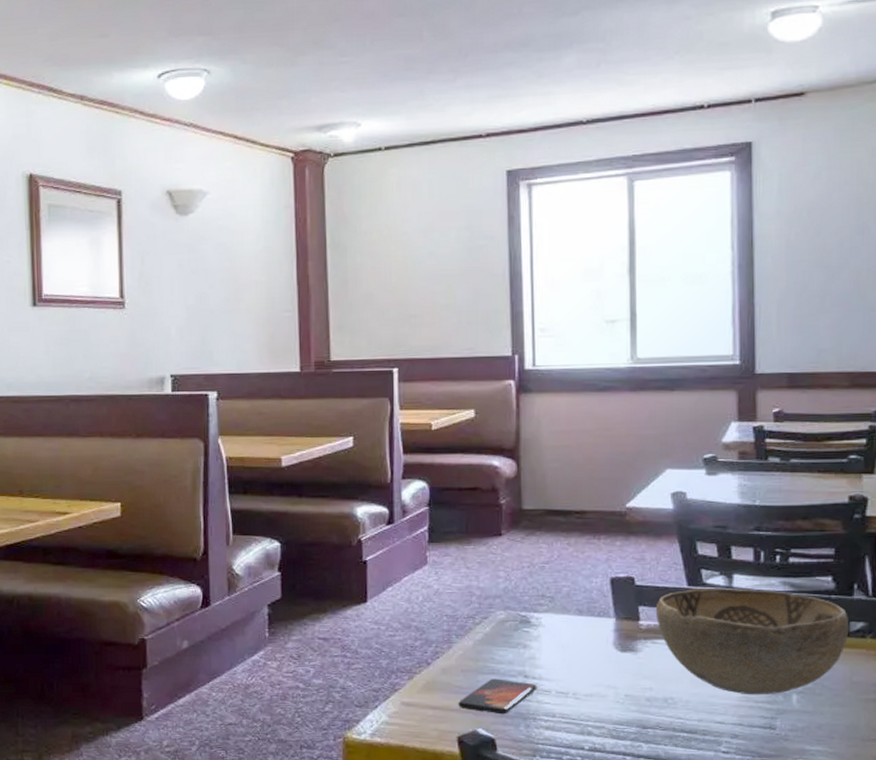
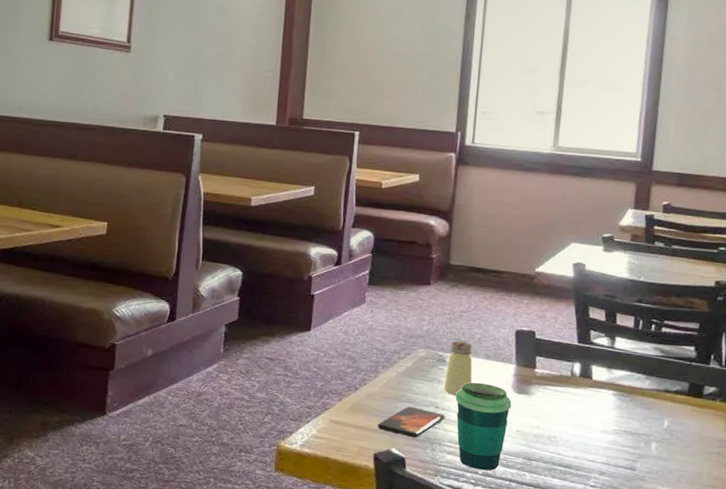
saltshaker: none [532,596,564,661] -> present [444,340,473,396]
cup: none [547,643,615,745] -> present [455,382,512,471]
decorative bowl: present [655,587,850,695] -> none [549,346,704,441]

